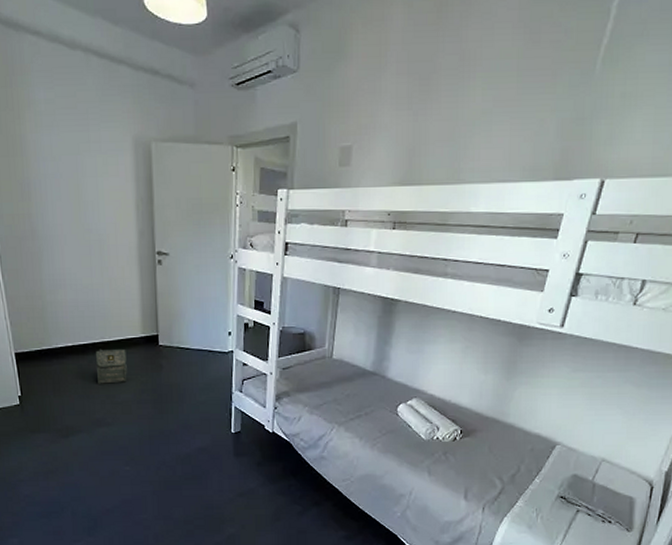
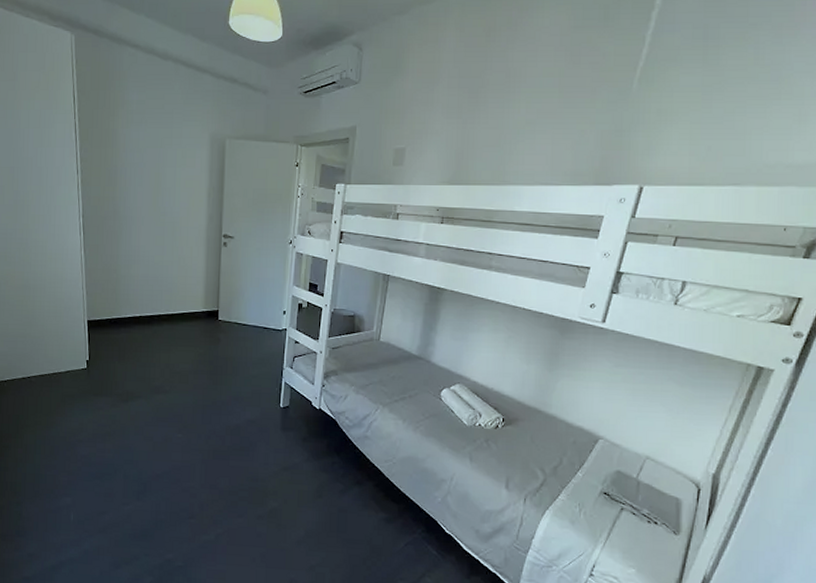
bag: present [95,349,127,384] -> none [159,320,188,354]

